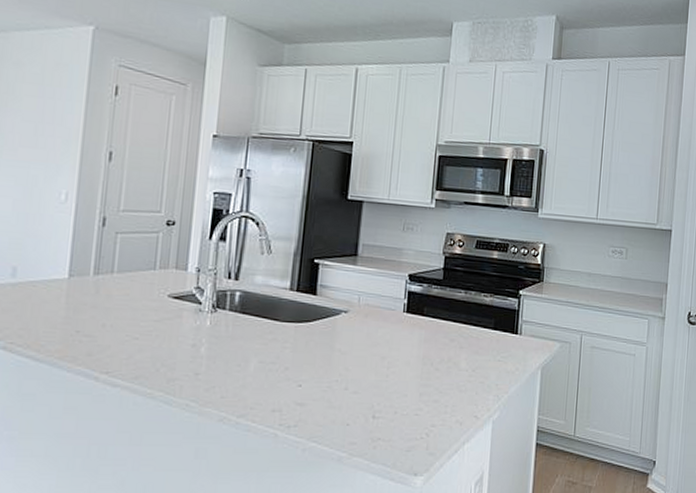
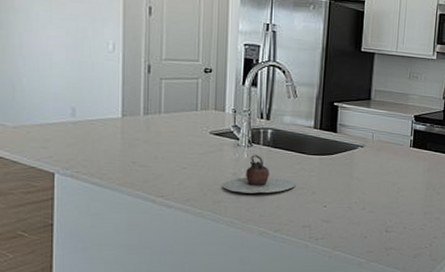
teapot: none [178,322,266,369] -> present [222,155,296,194]

